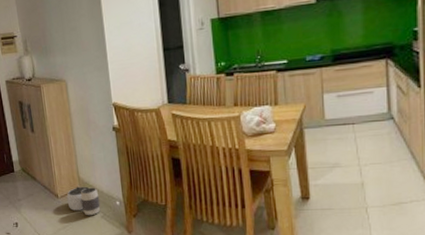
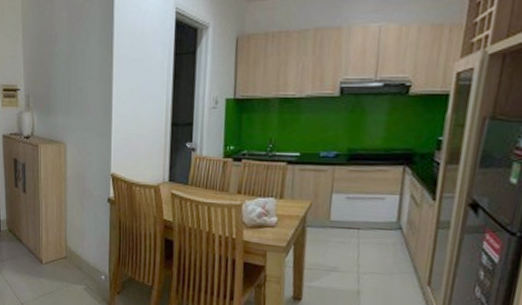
waste basket: present [66,186,101,216] -> none [51,255,85,287]

